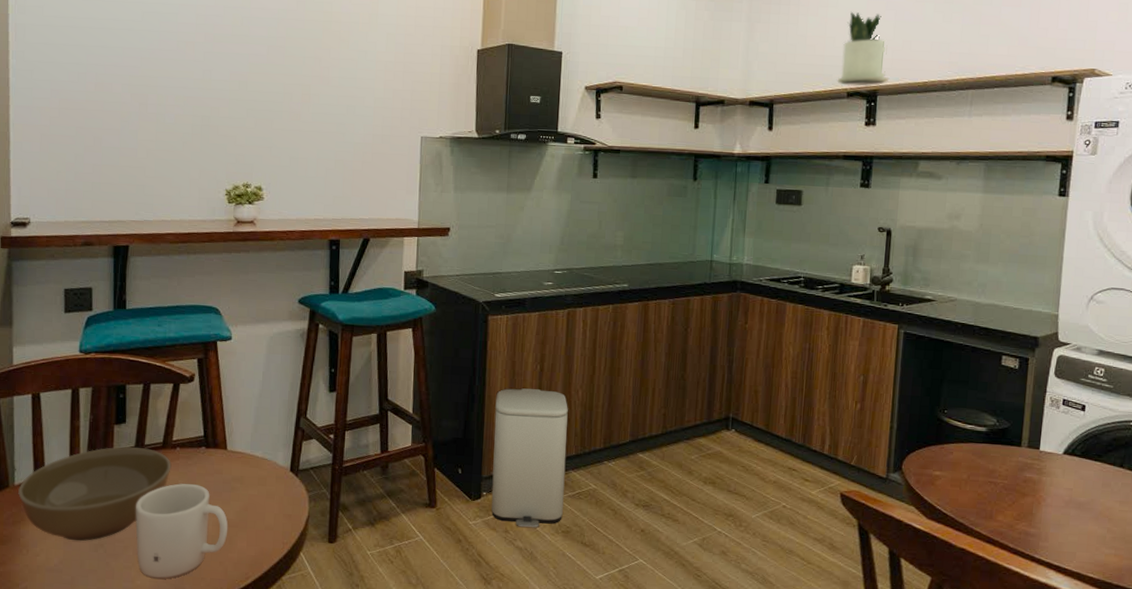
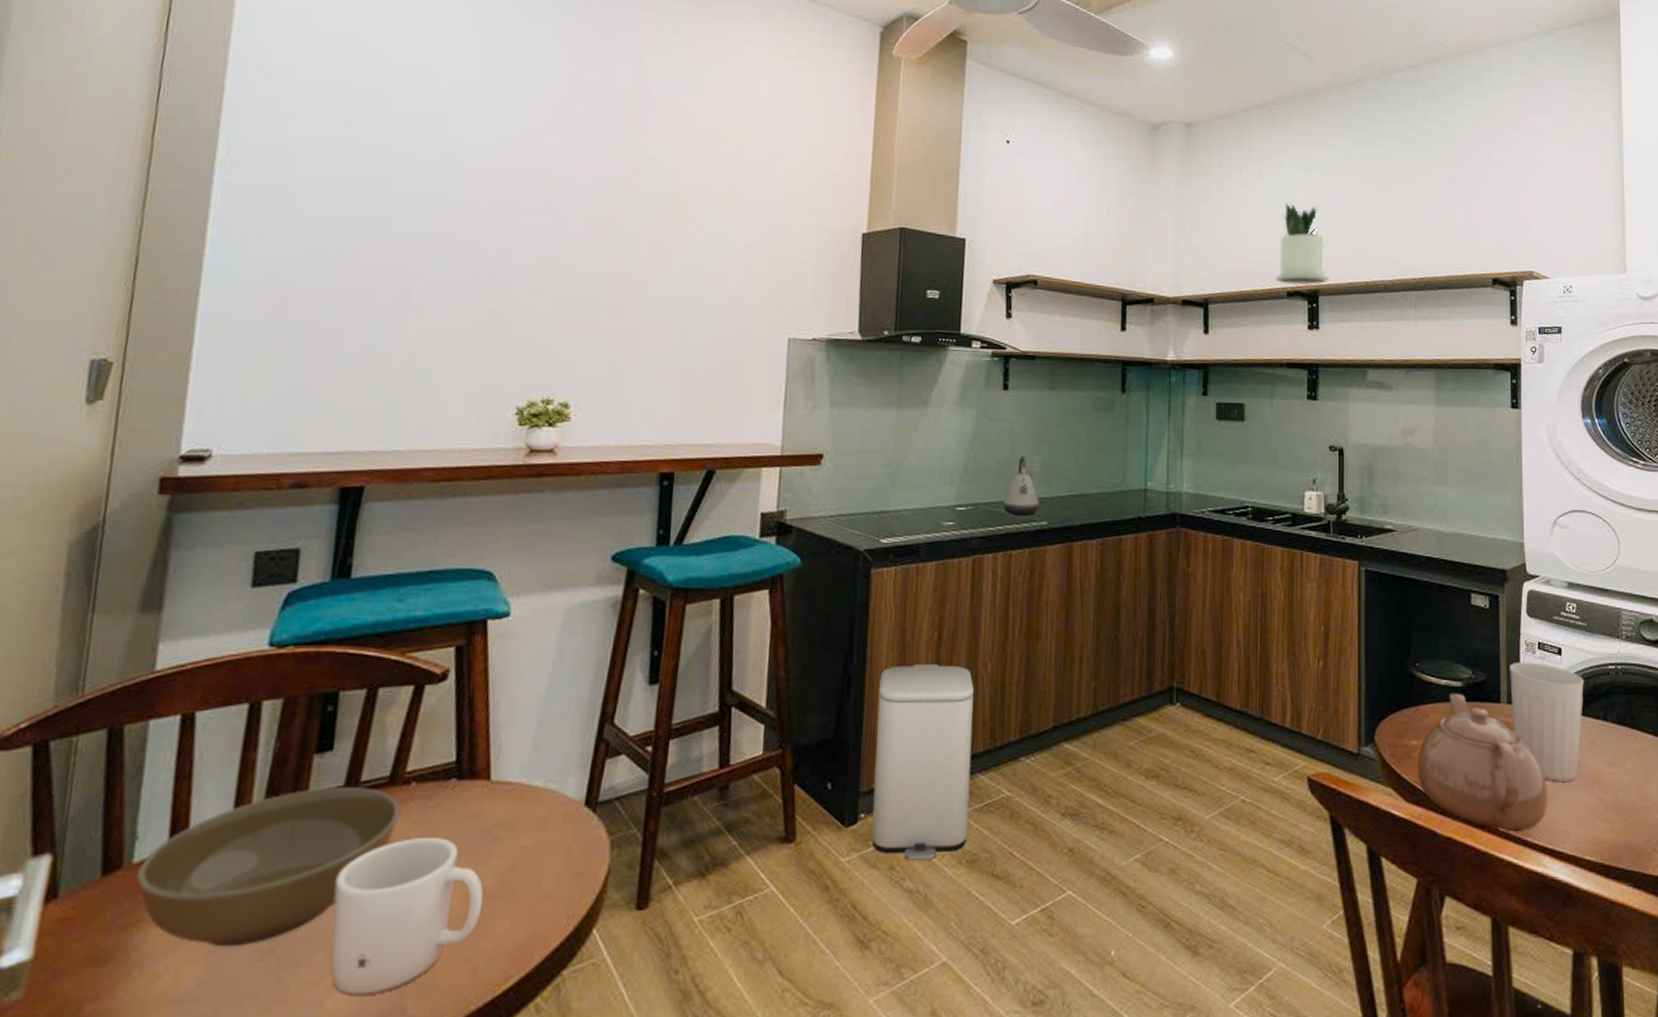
kettle: none [592,231,622,279] -> present [1003,455,1039,515]
teapot: none [938,436,1059,548] -> present [1418,693,1548,831]
cup: none [1031,414,1105,514] -> present [1510,662,1584,781]

